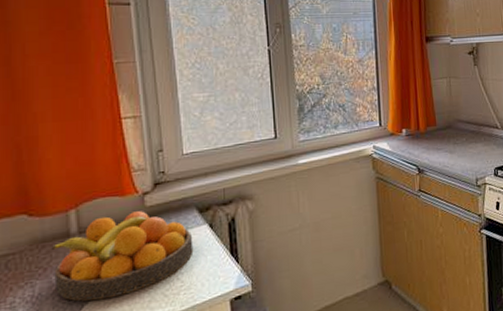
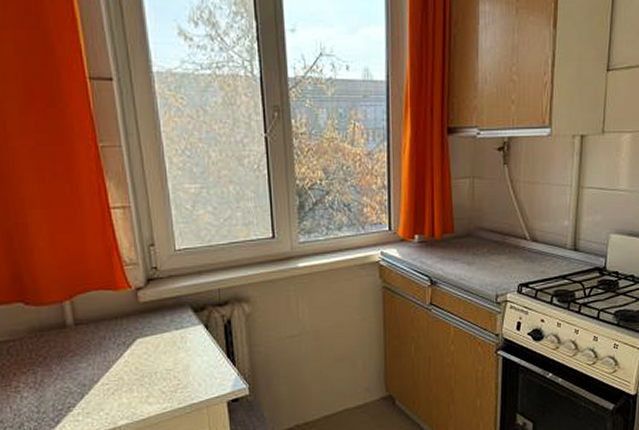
fruit bowl: present [51,211,194,301] -> none [49,307,189,392]

